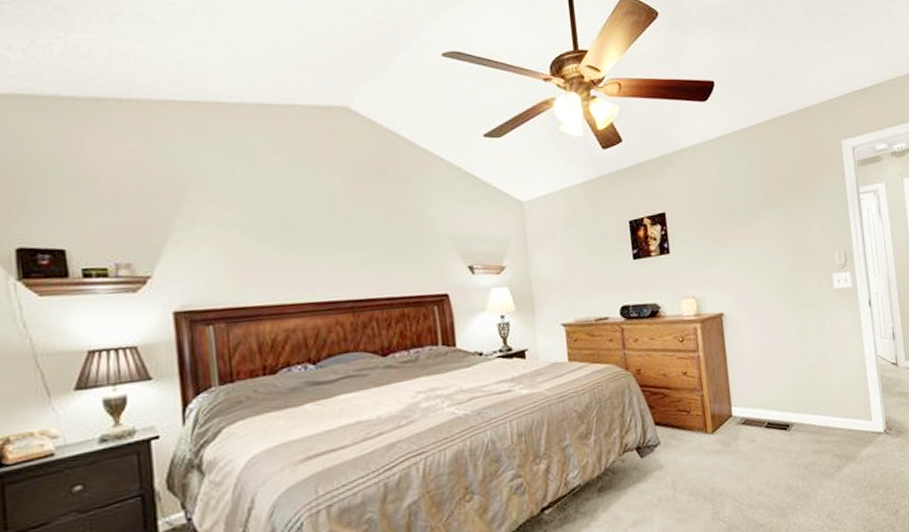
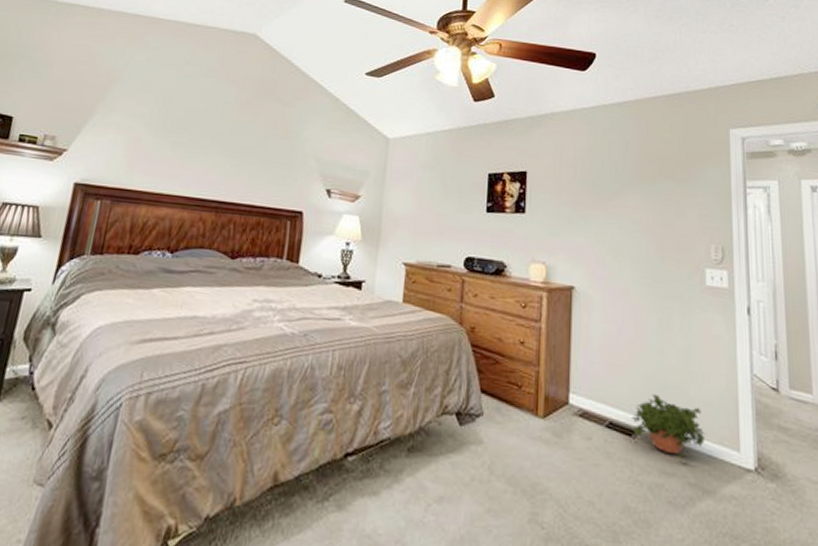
potted plant: none [785,390,845,441] -> present [632,394,706,463]

